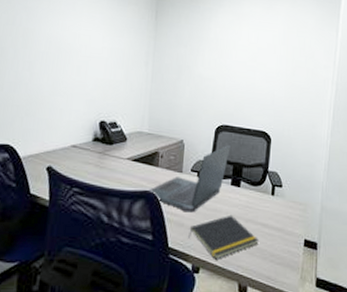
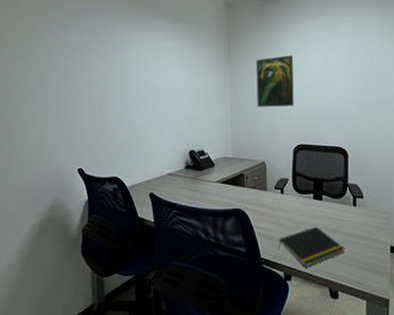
laptop: present [148,144,231,213] -> none [238,162,309,226]
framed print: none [181,27,225,83] -> present [256,55,294,107]

